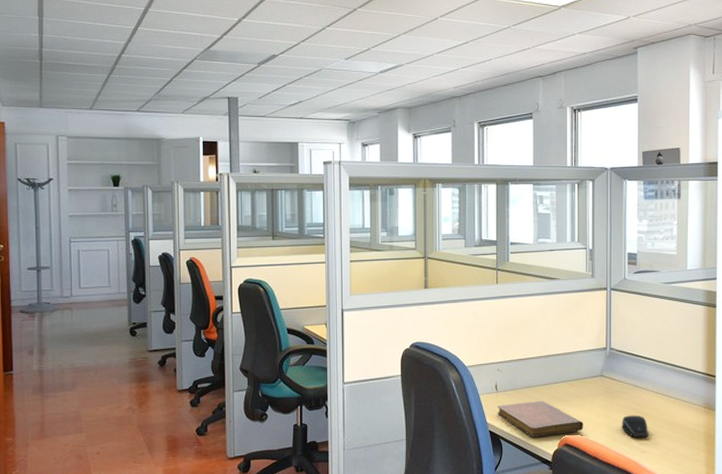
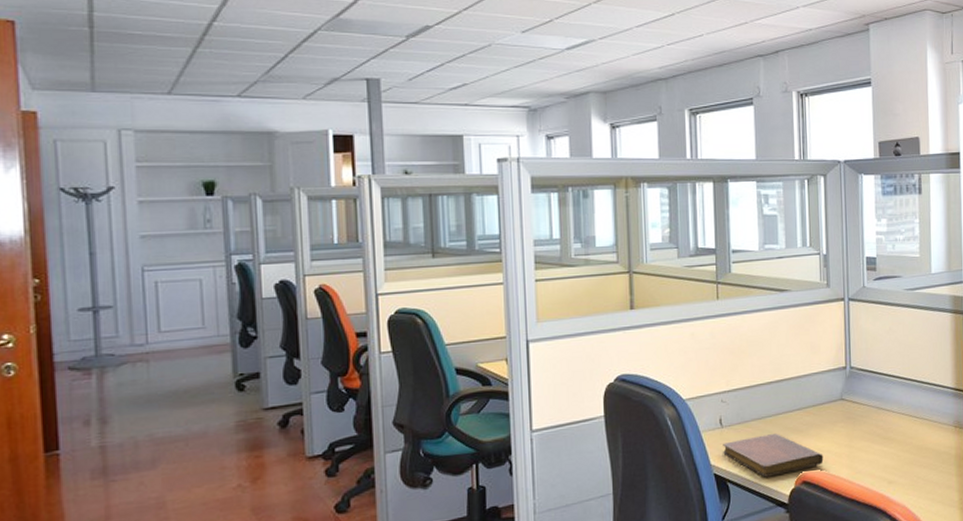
computer mouse: present [622,415,648,438] -> none [866,441,896,467]

